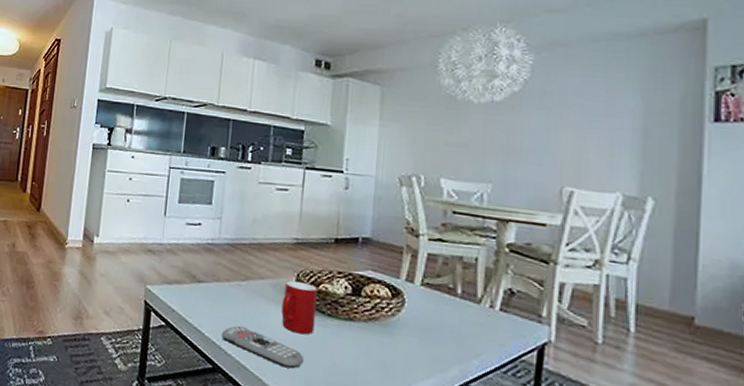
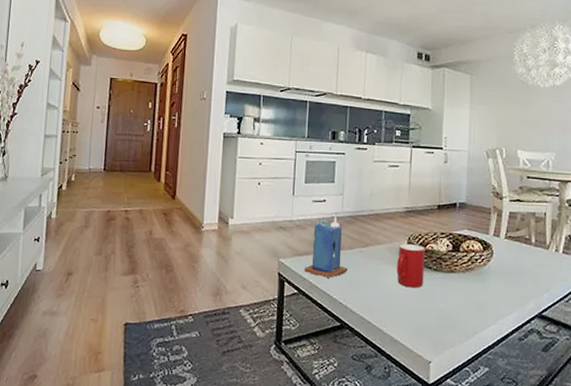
candle: none [173,242,224,312] -> present [304,216,348,278]
remote control: present [221,325,305,369] -> none [347,286,417,318]

